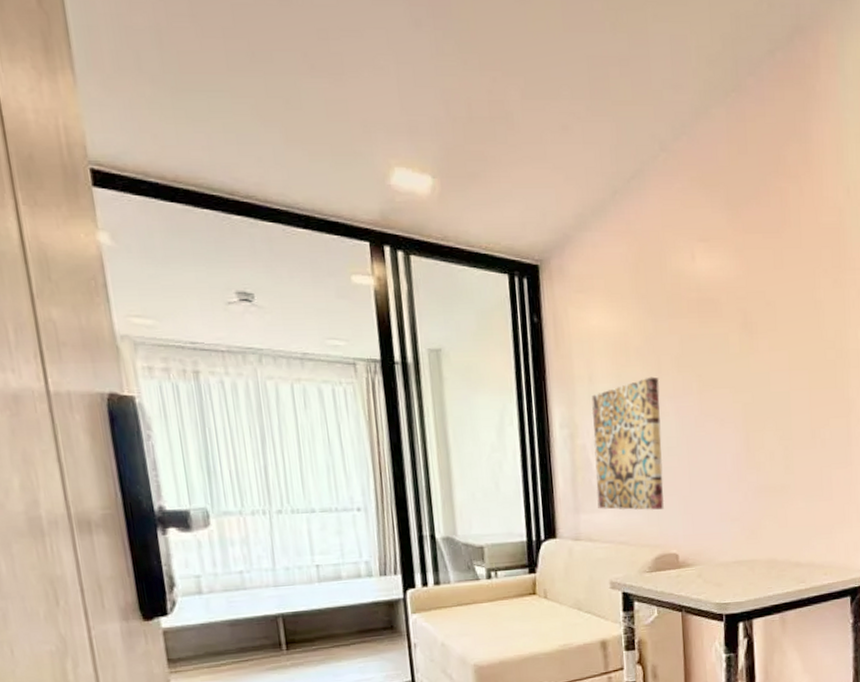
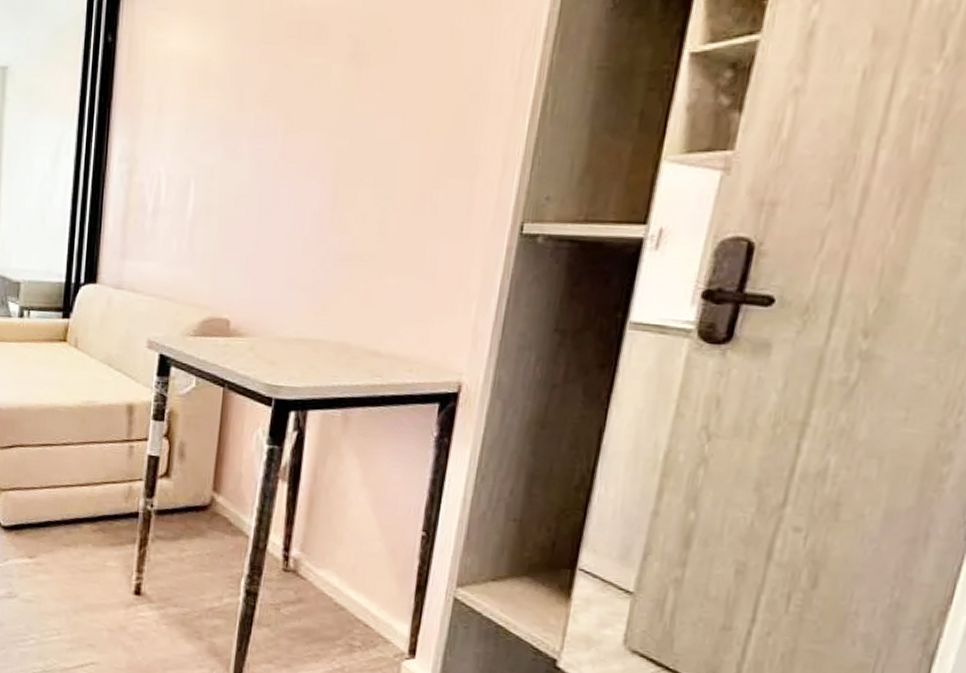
wall art: present [591,376,665,510] -> none [147,111,239,266]

